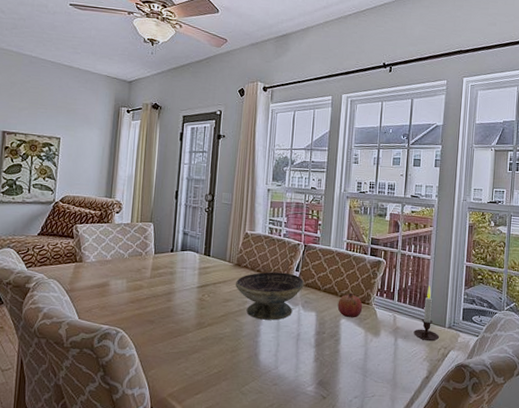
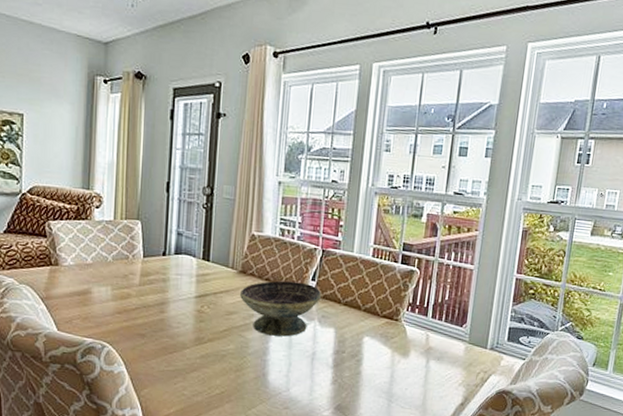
fruit: present [337,292,363,318] -> none [360,306,390,336]
candle: present [413,285,440,342] -> none [448,300,480,365]

